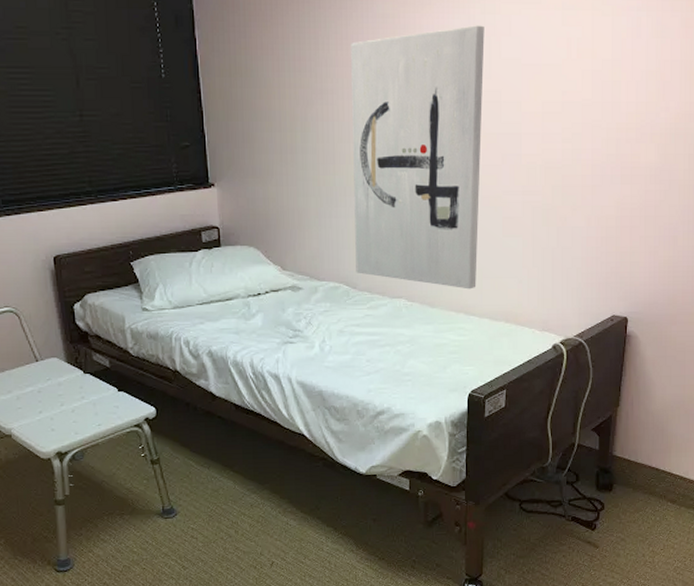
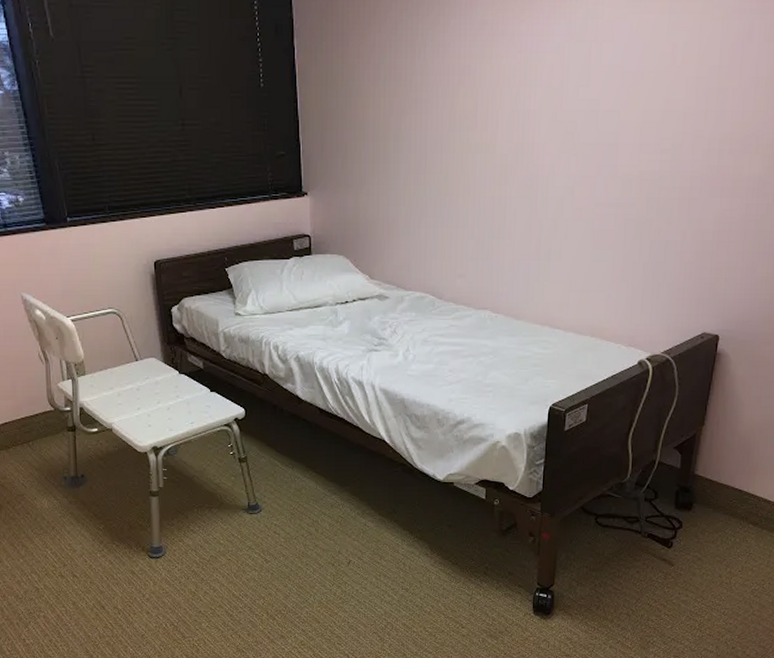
wall art: present [351,25,485,290] -> none [442,31,586,303]

